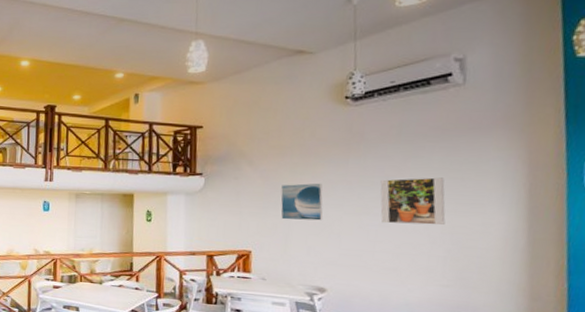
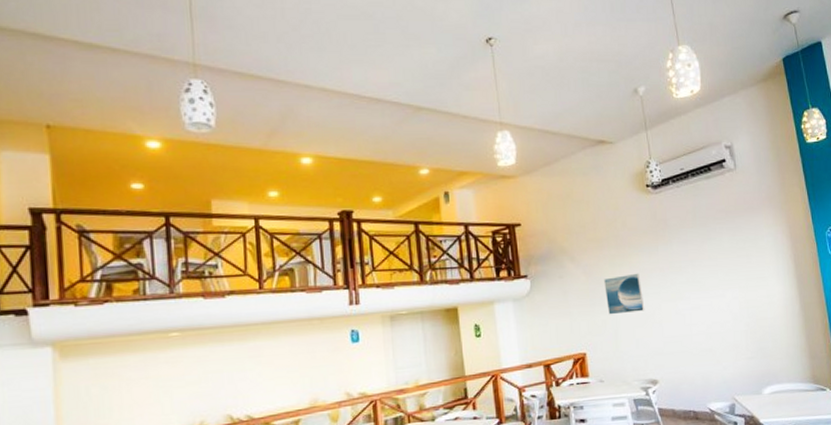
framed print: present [380,177,446,225] -> none [686,256,741,306]

